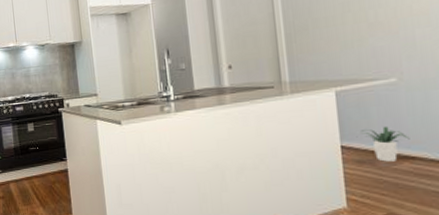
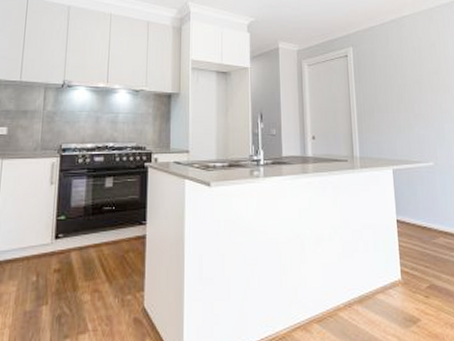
potted plant: present [361,126,410,162] -> none [411,203,443,236]

